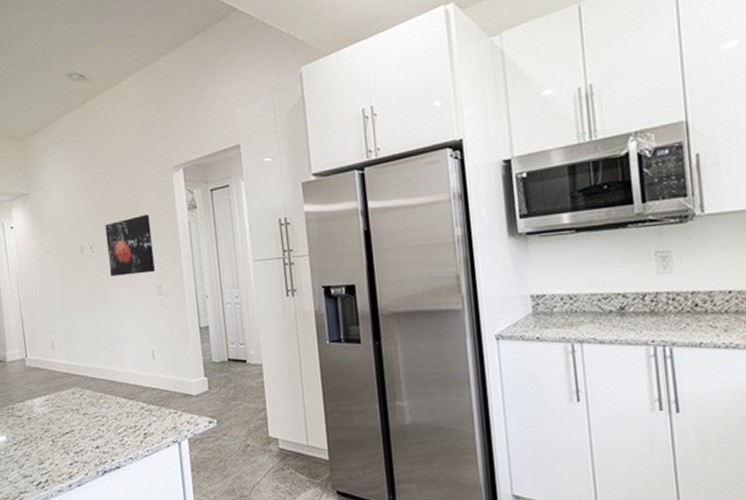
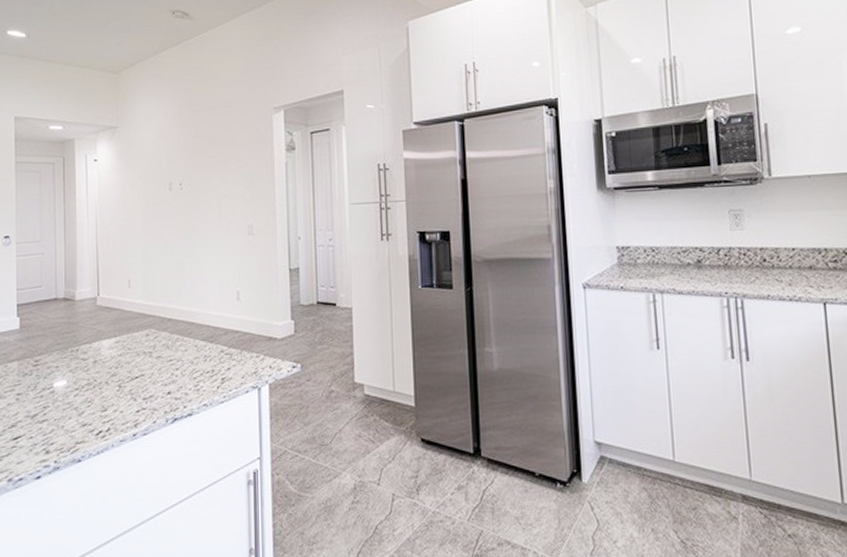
wall art: present [105,214,155,277] -> none [197,153,247,215]

